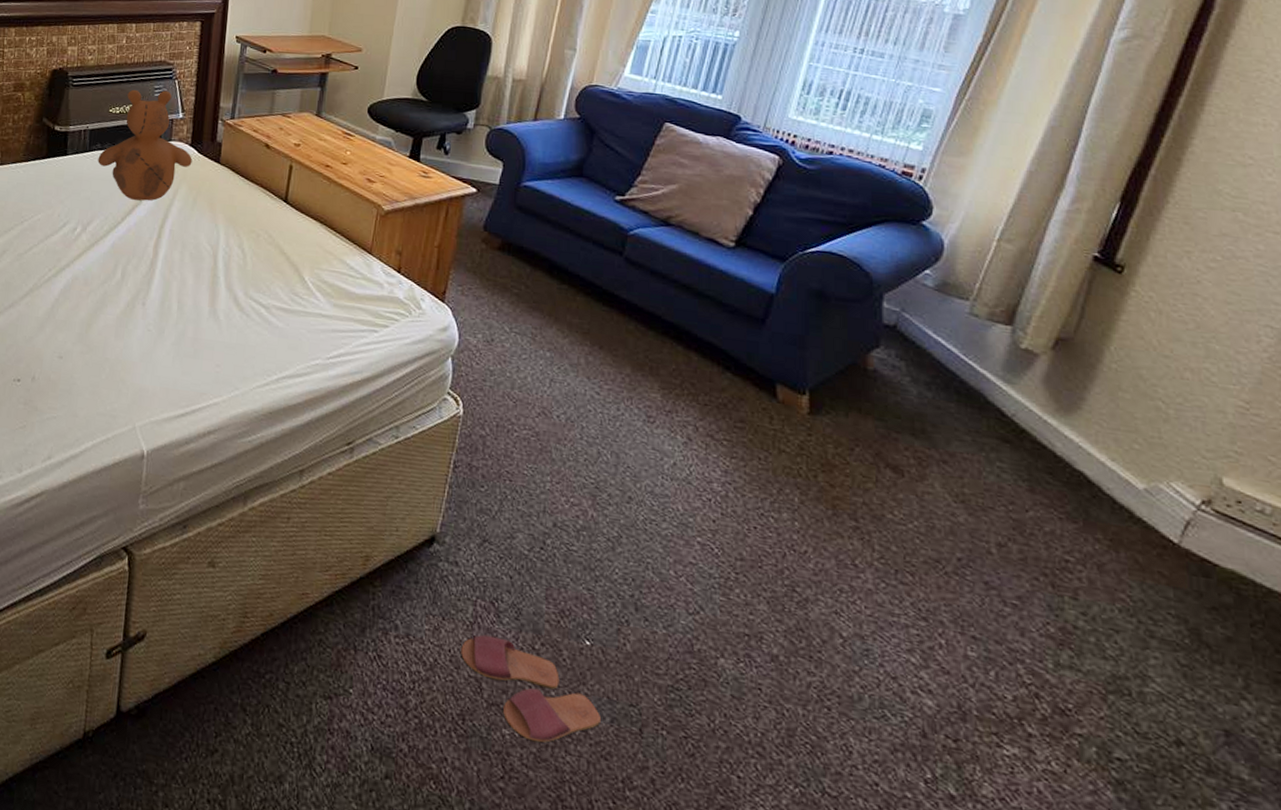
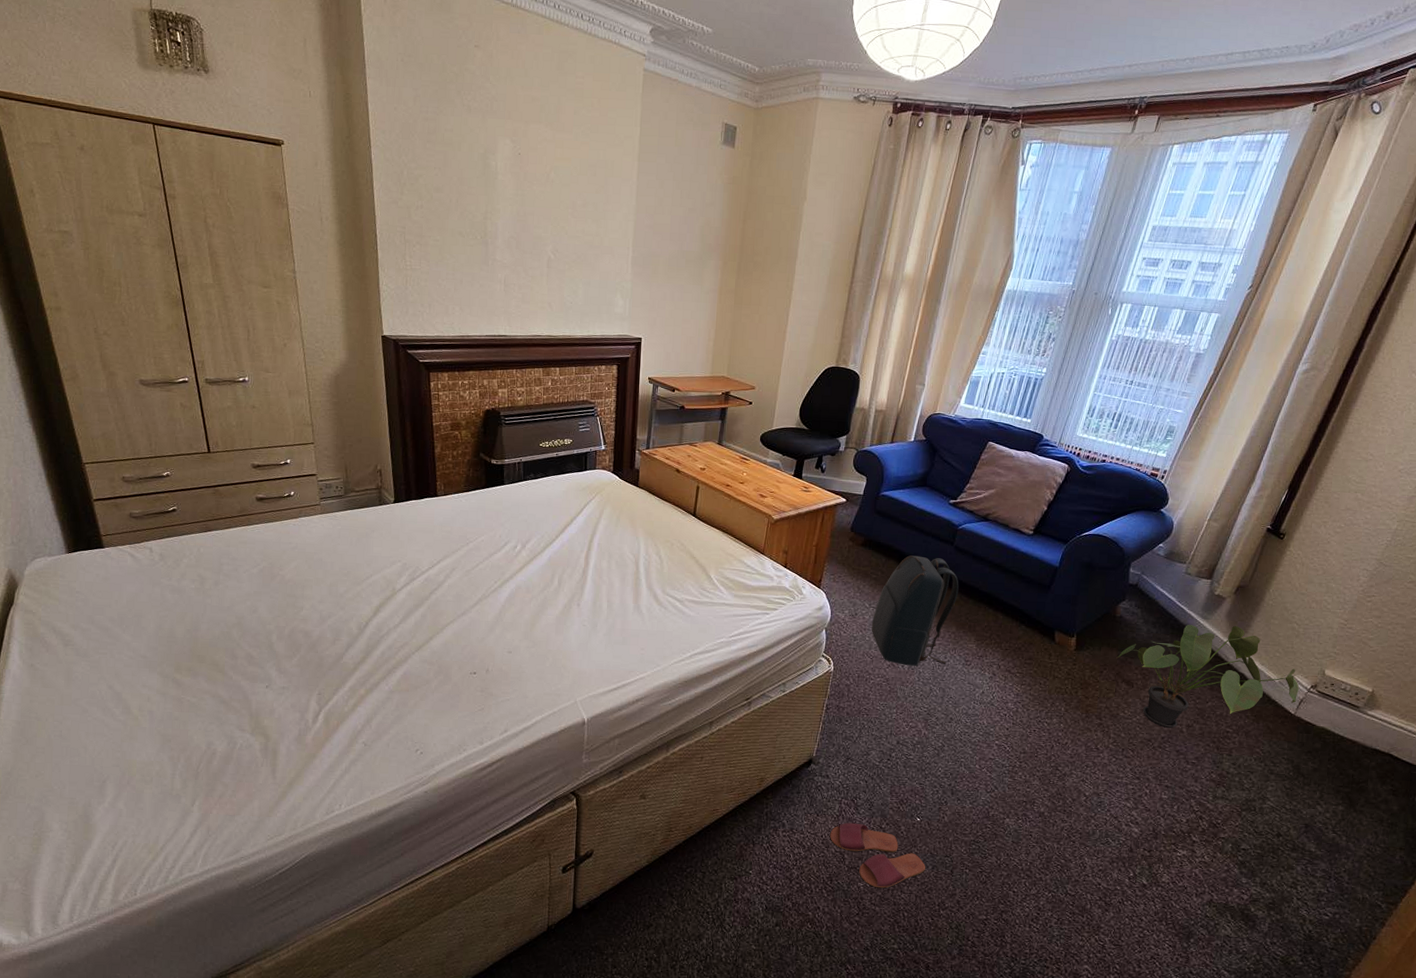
teddy bear: present [98,89,192,201] -> none [532,426,615,521]
backpack: none [513,266,633,419] -> present [871,555,959,666]
house plant: none [873,390,1181,546] -> present [1116,625,1299,728]

